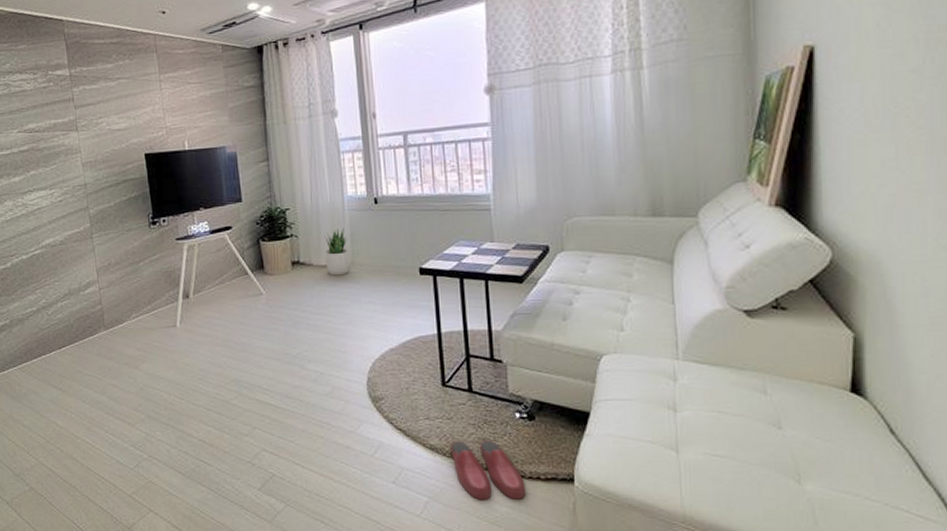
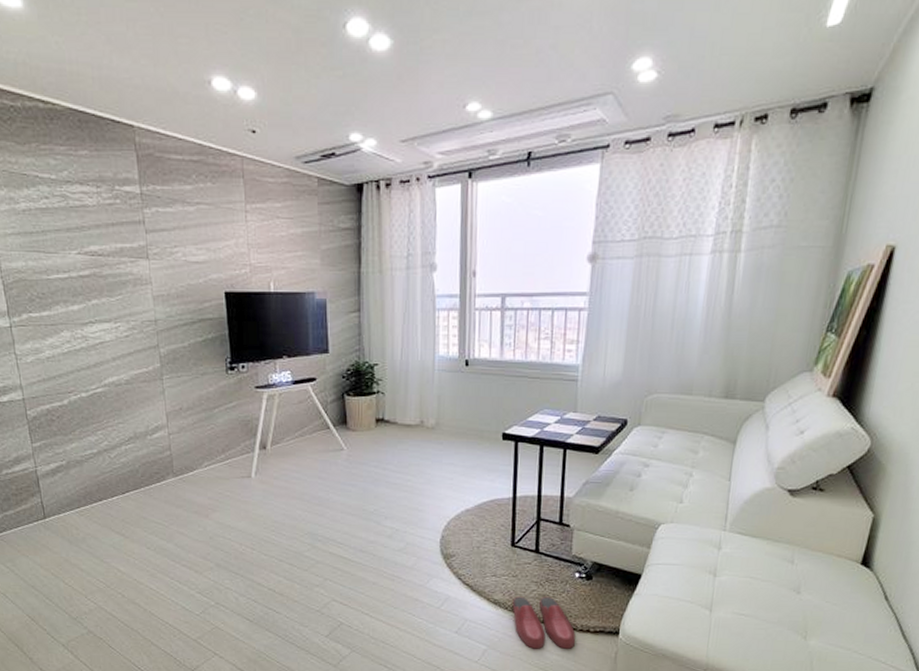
planter: present [324,228,350,276] -> none [411,388,435,436]

